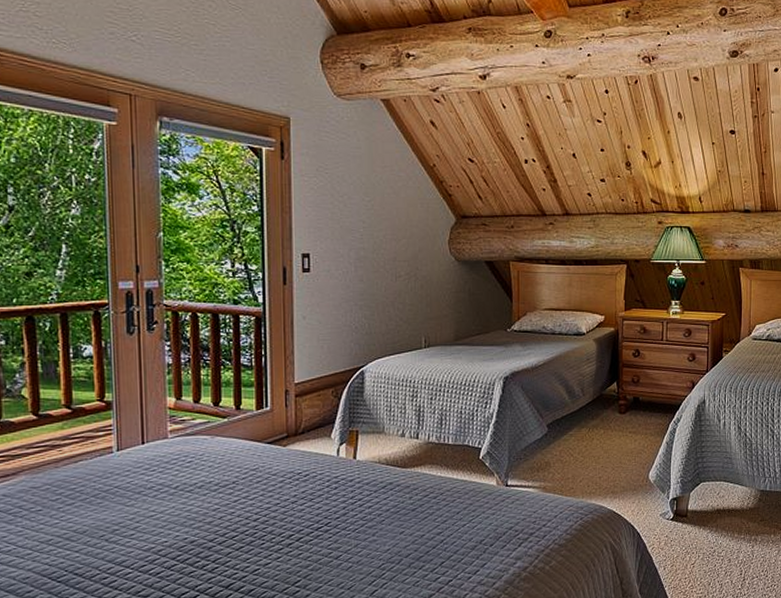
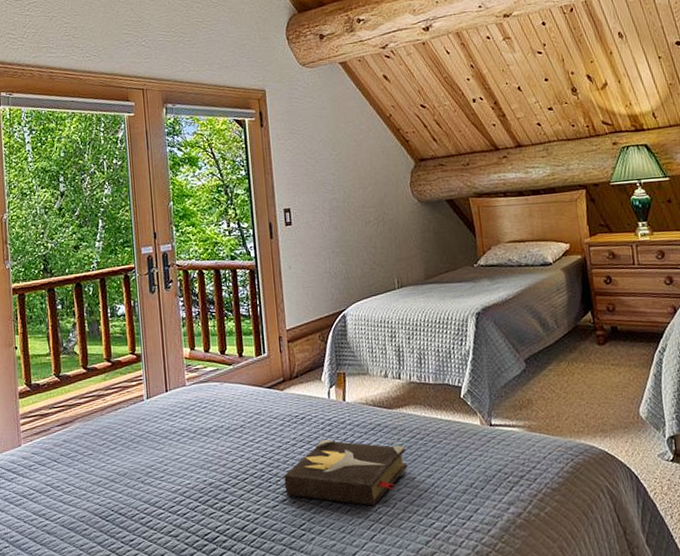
hardback book: none [280,496,418,563] -> present [284,439,408,506]

